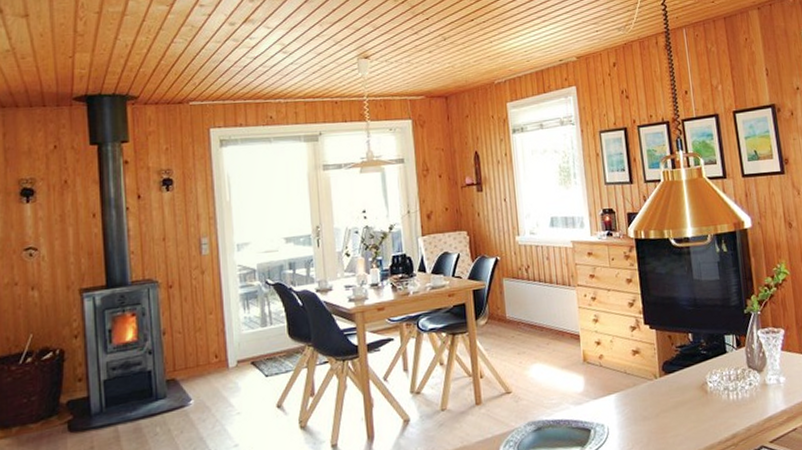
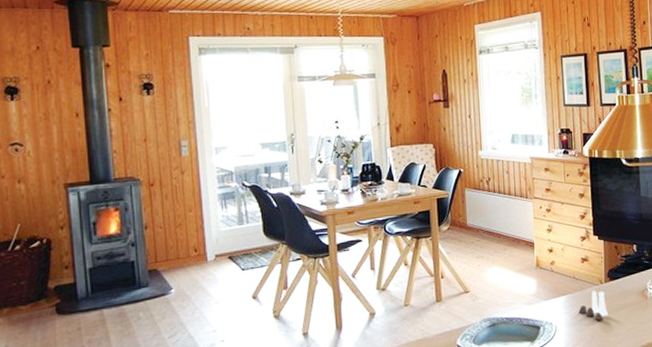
salt and pepper shaker set: none [632,386,665,420] -> present [578,290,608,320]

